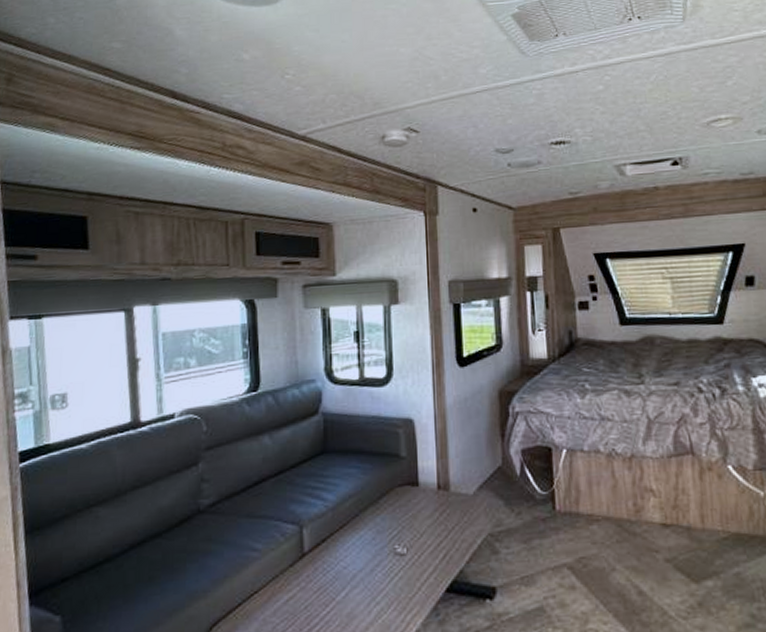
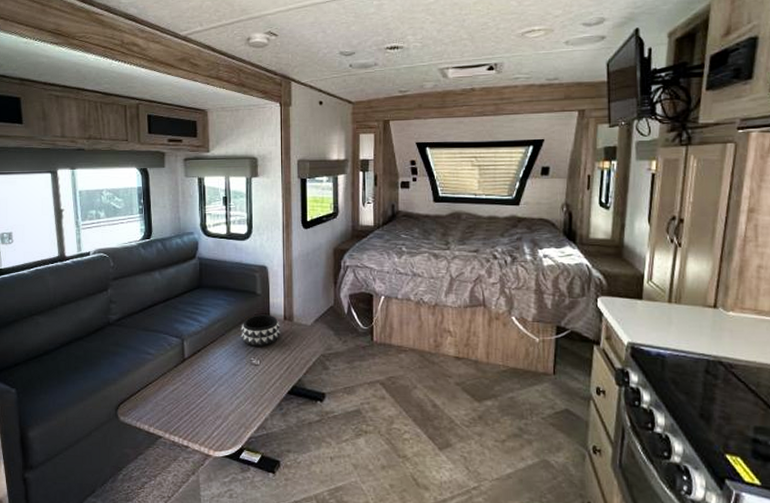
decorative bowl: none [380,483,433,529] -> present [241,314,280,347]

